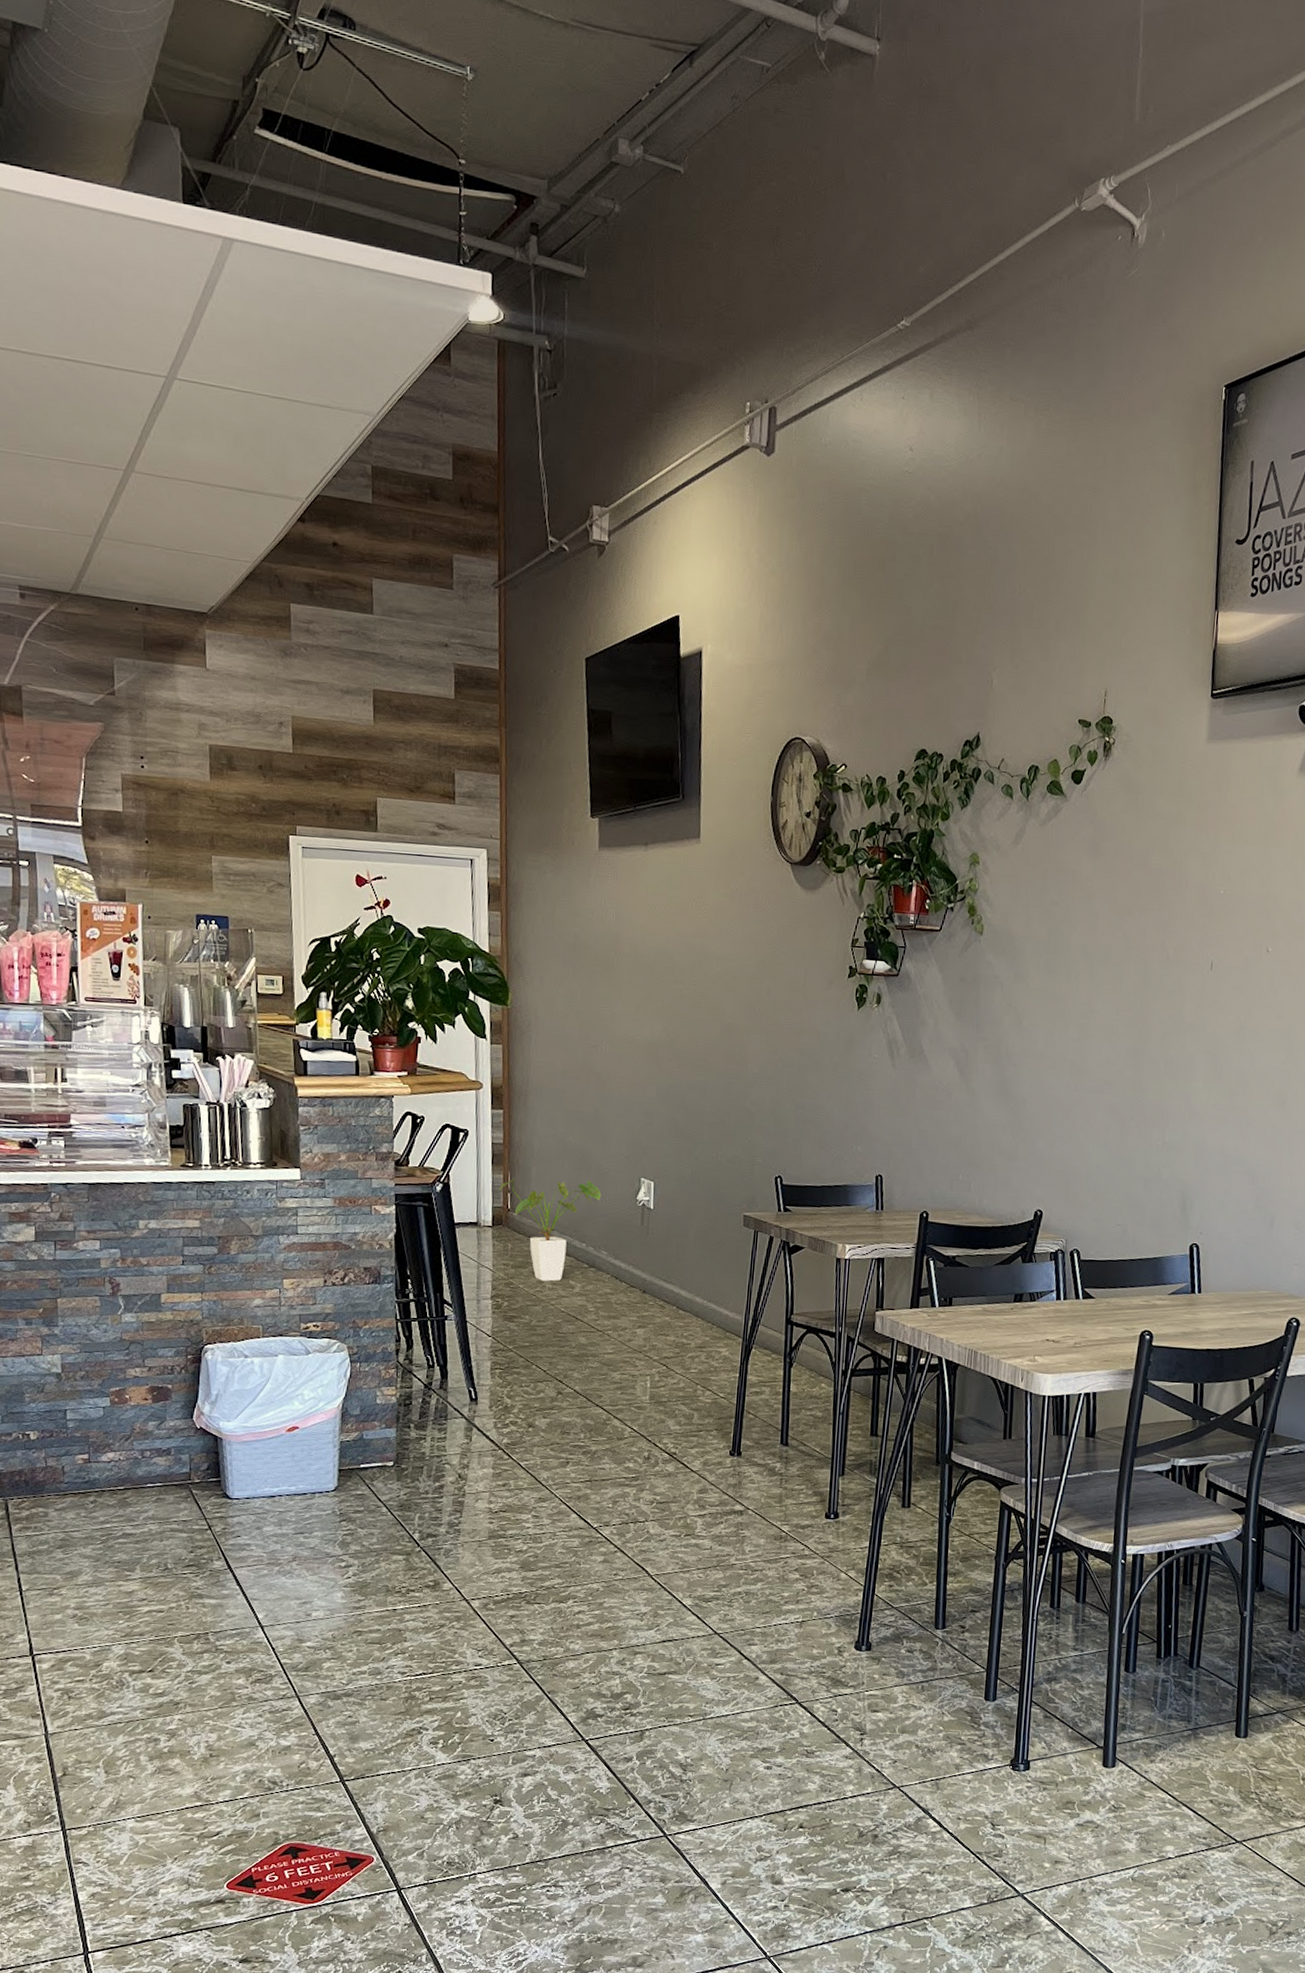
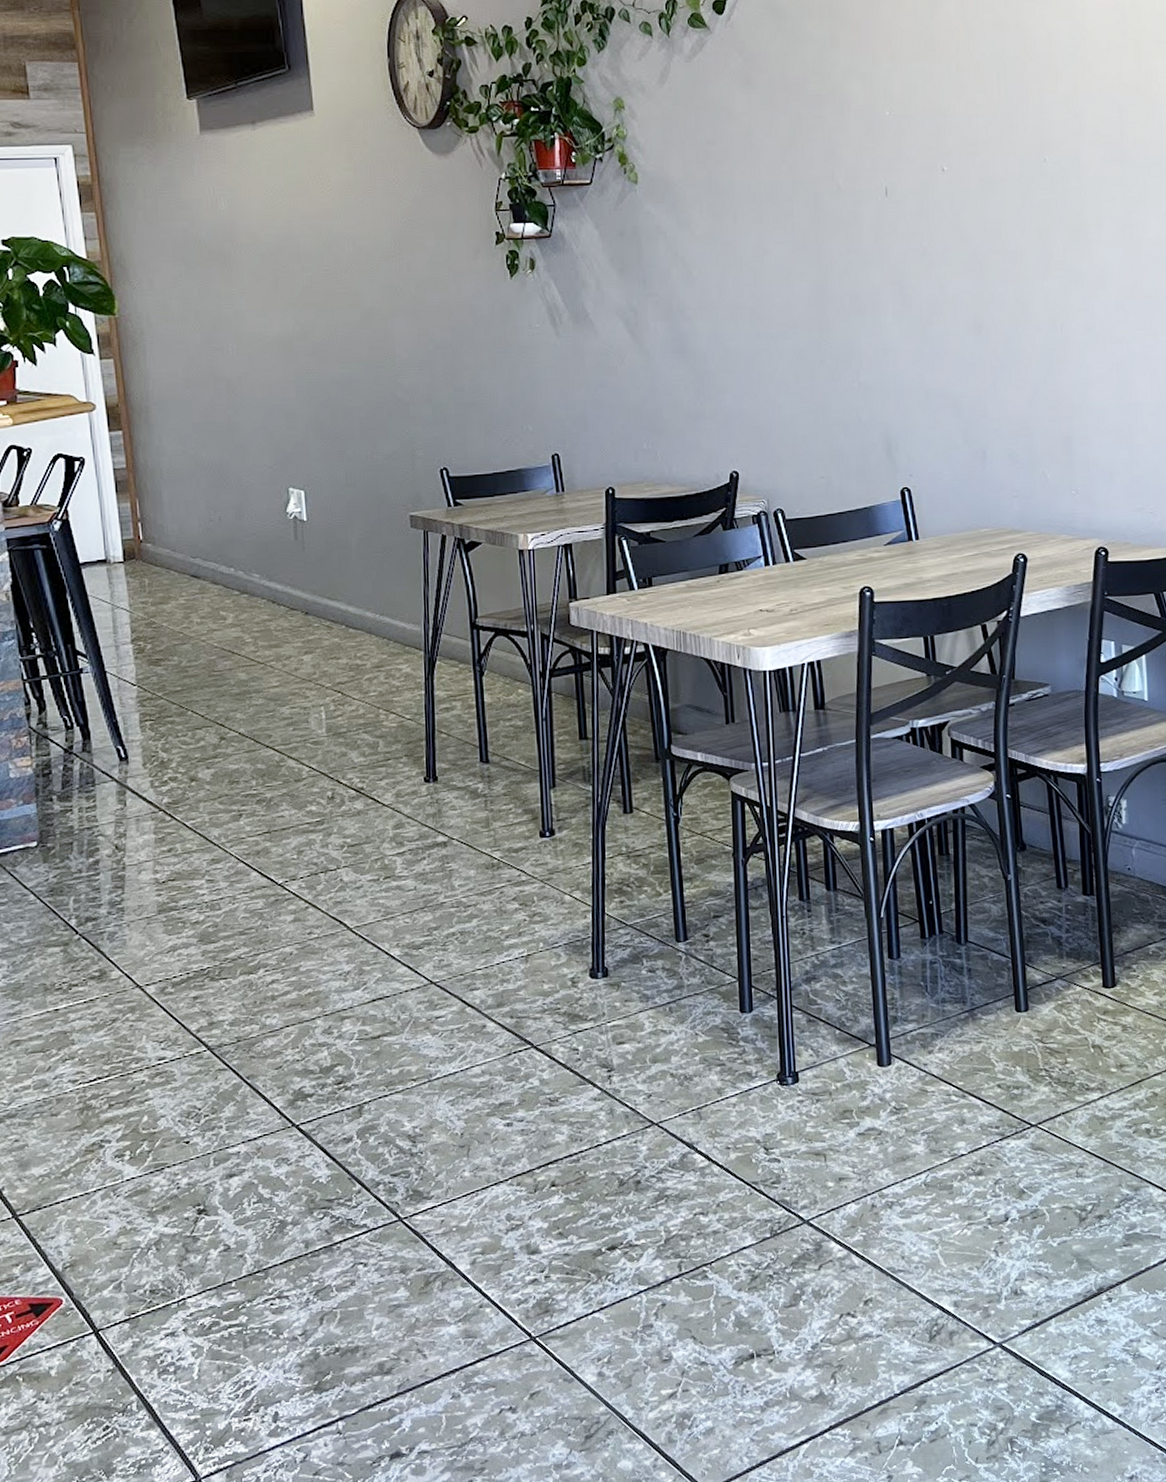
house plant: present [499,1177,601,1282] -> none [127,497,245,616]

